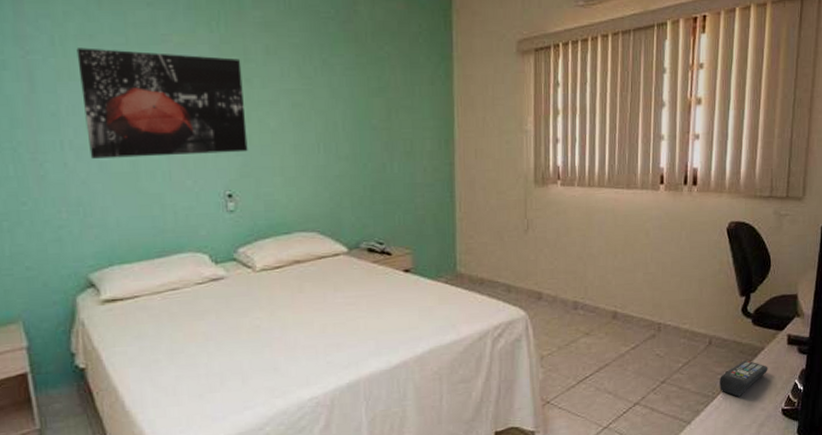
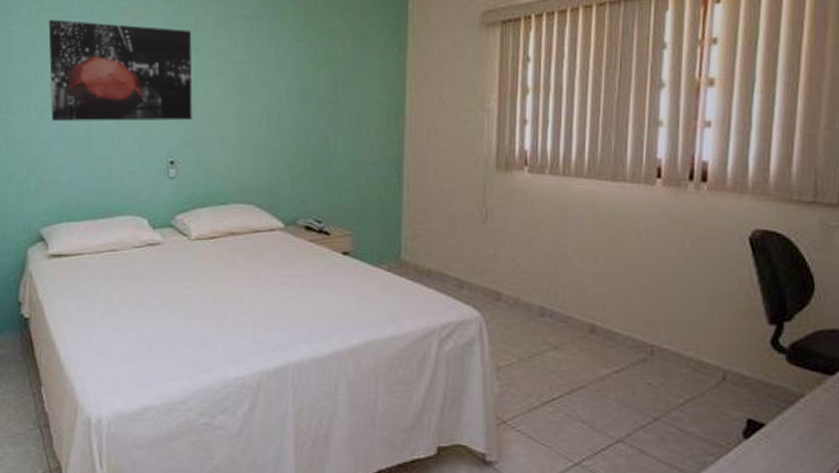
remote control: present [720,360,768,397] -> none [737,407,811,454]

